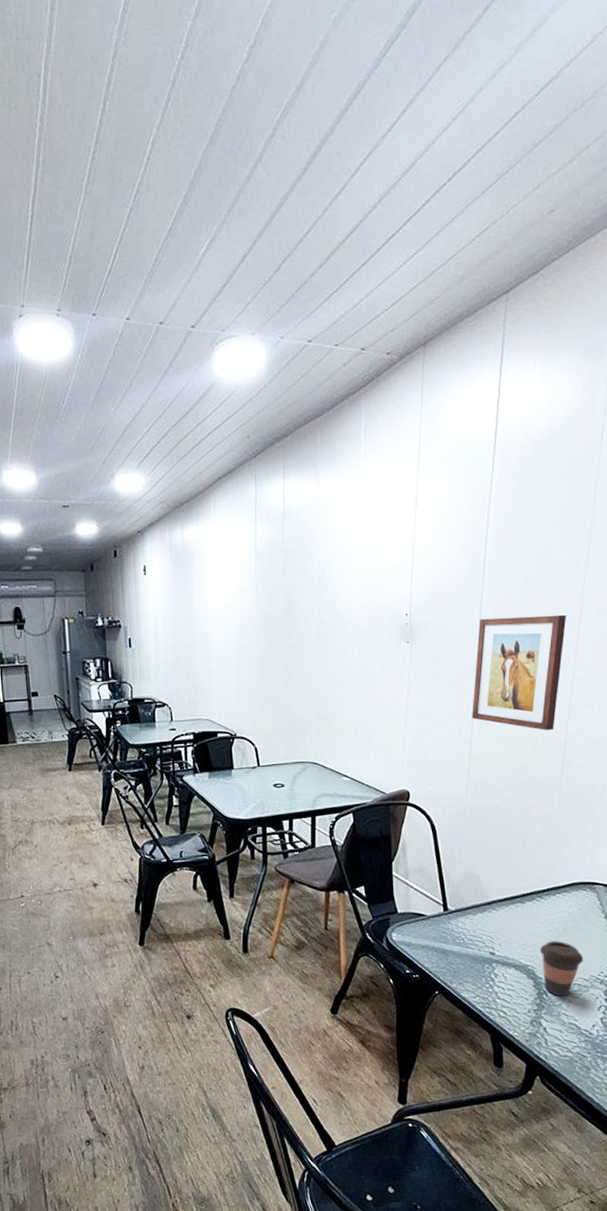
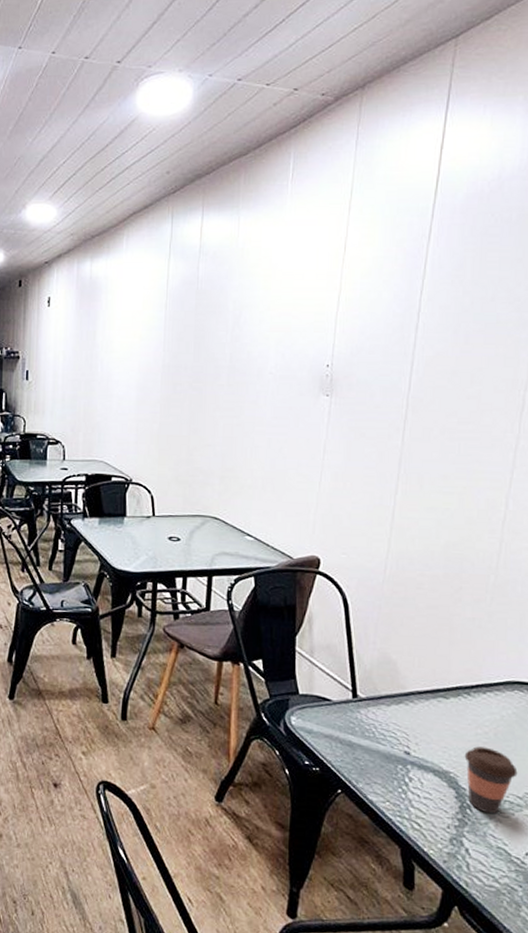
wall art: present [472,614,567,731] -> none [396,376,512,505]

